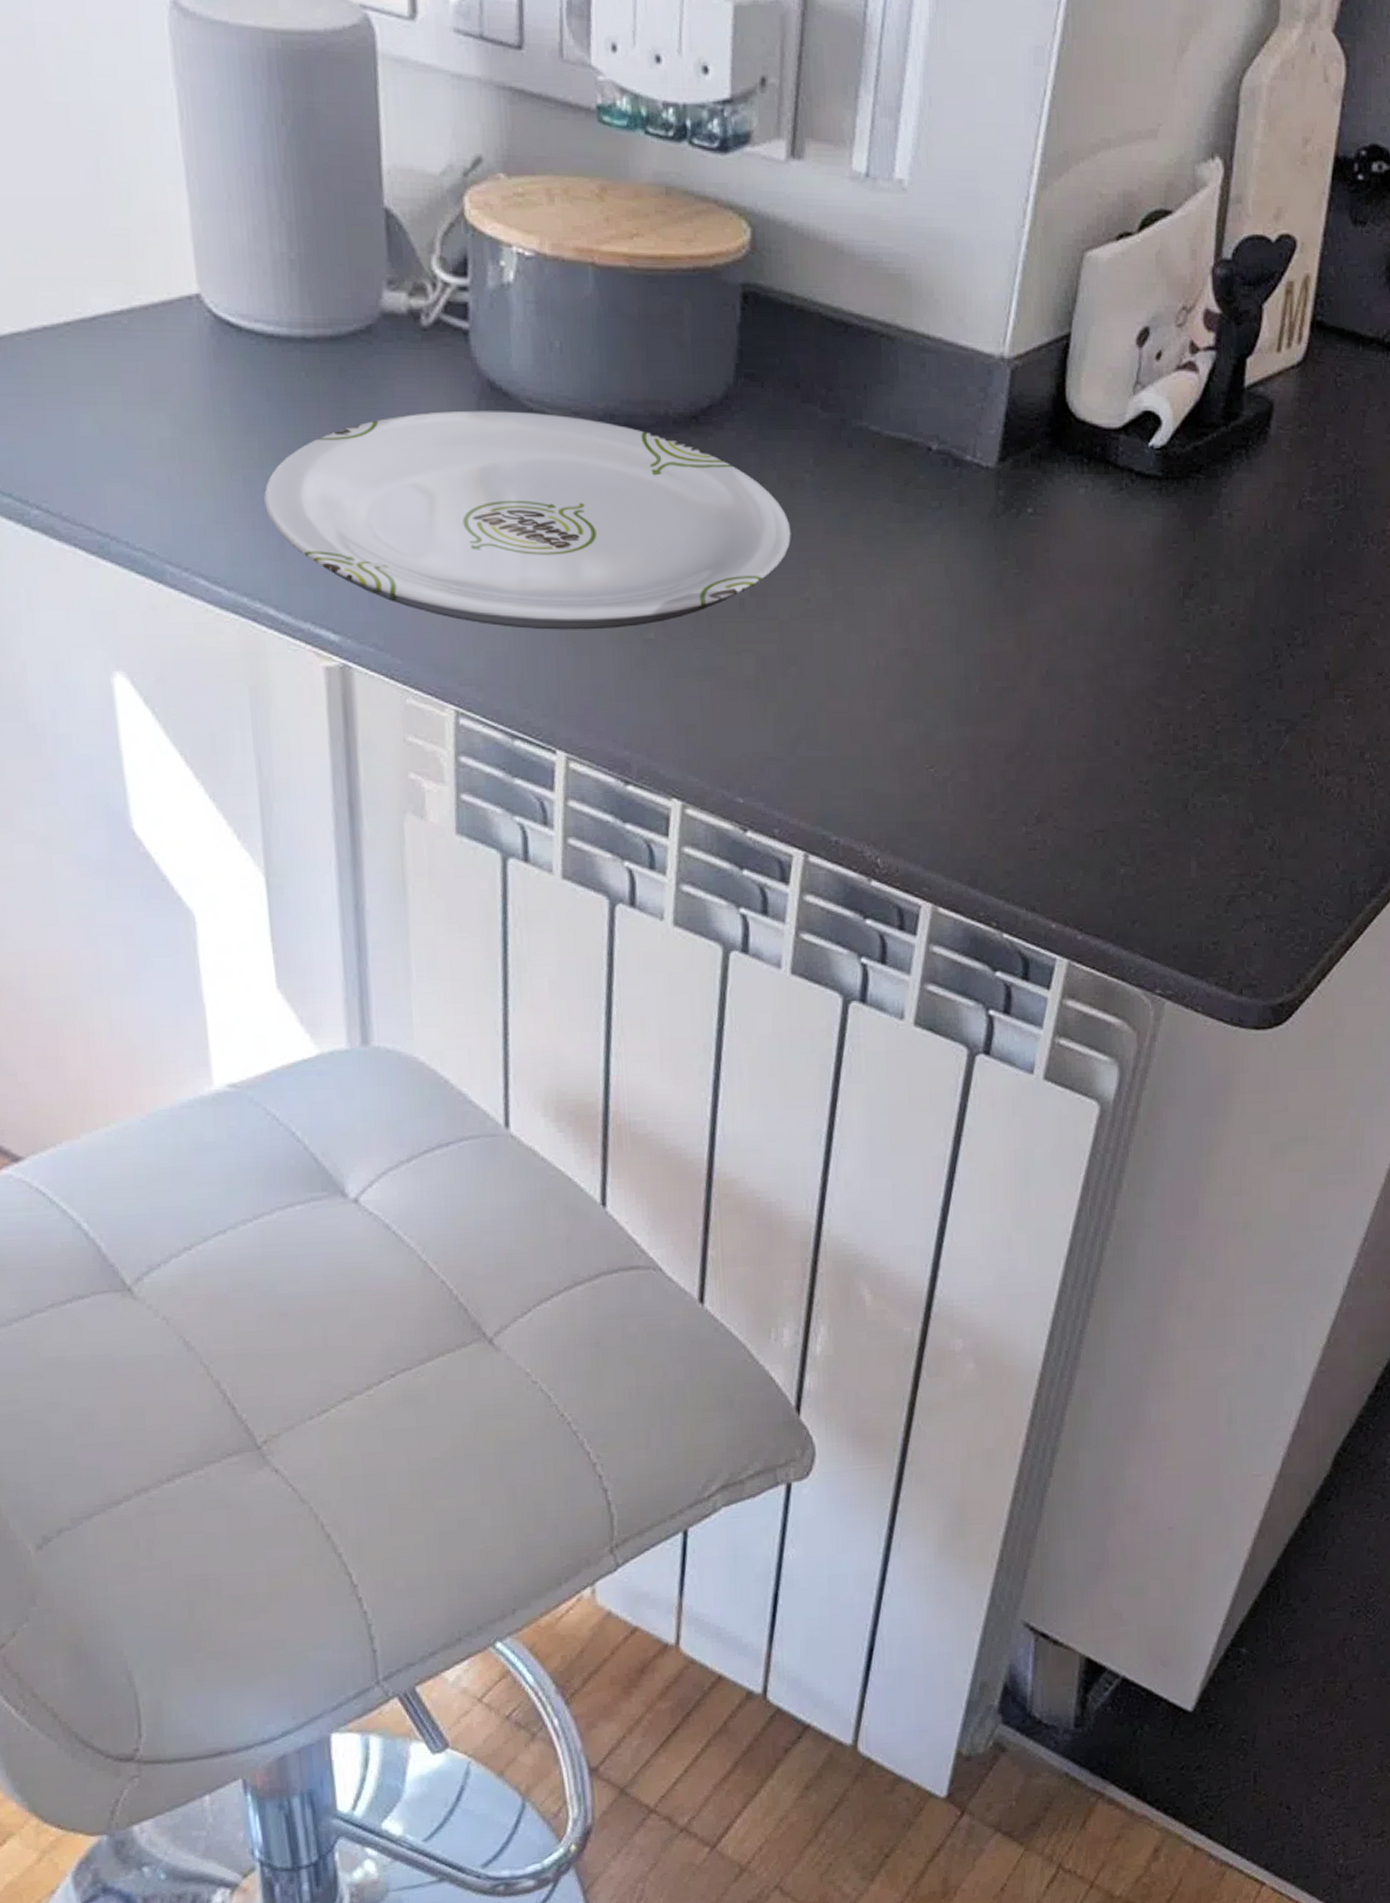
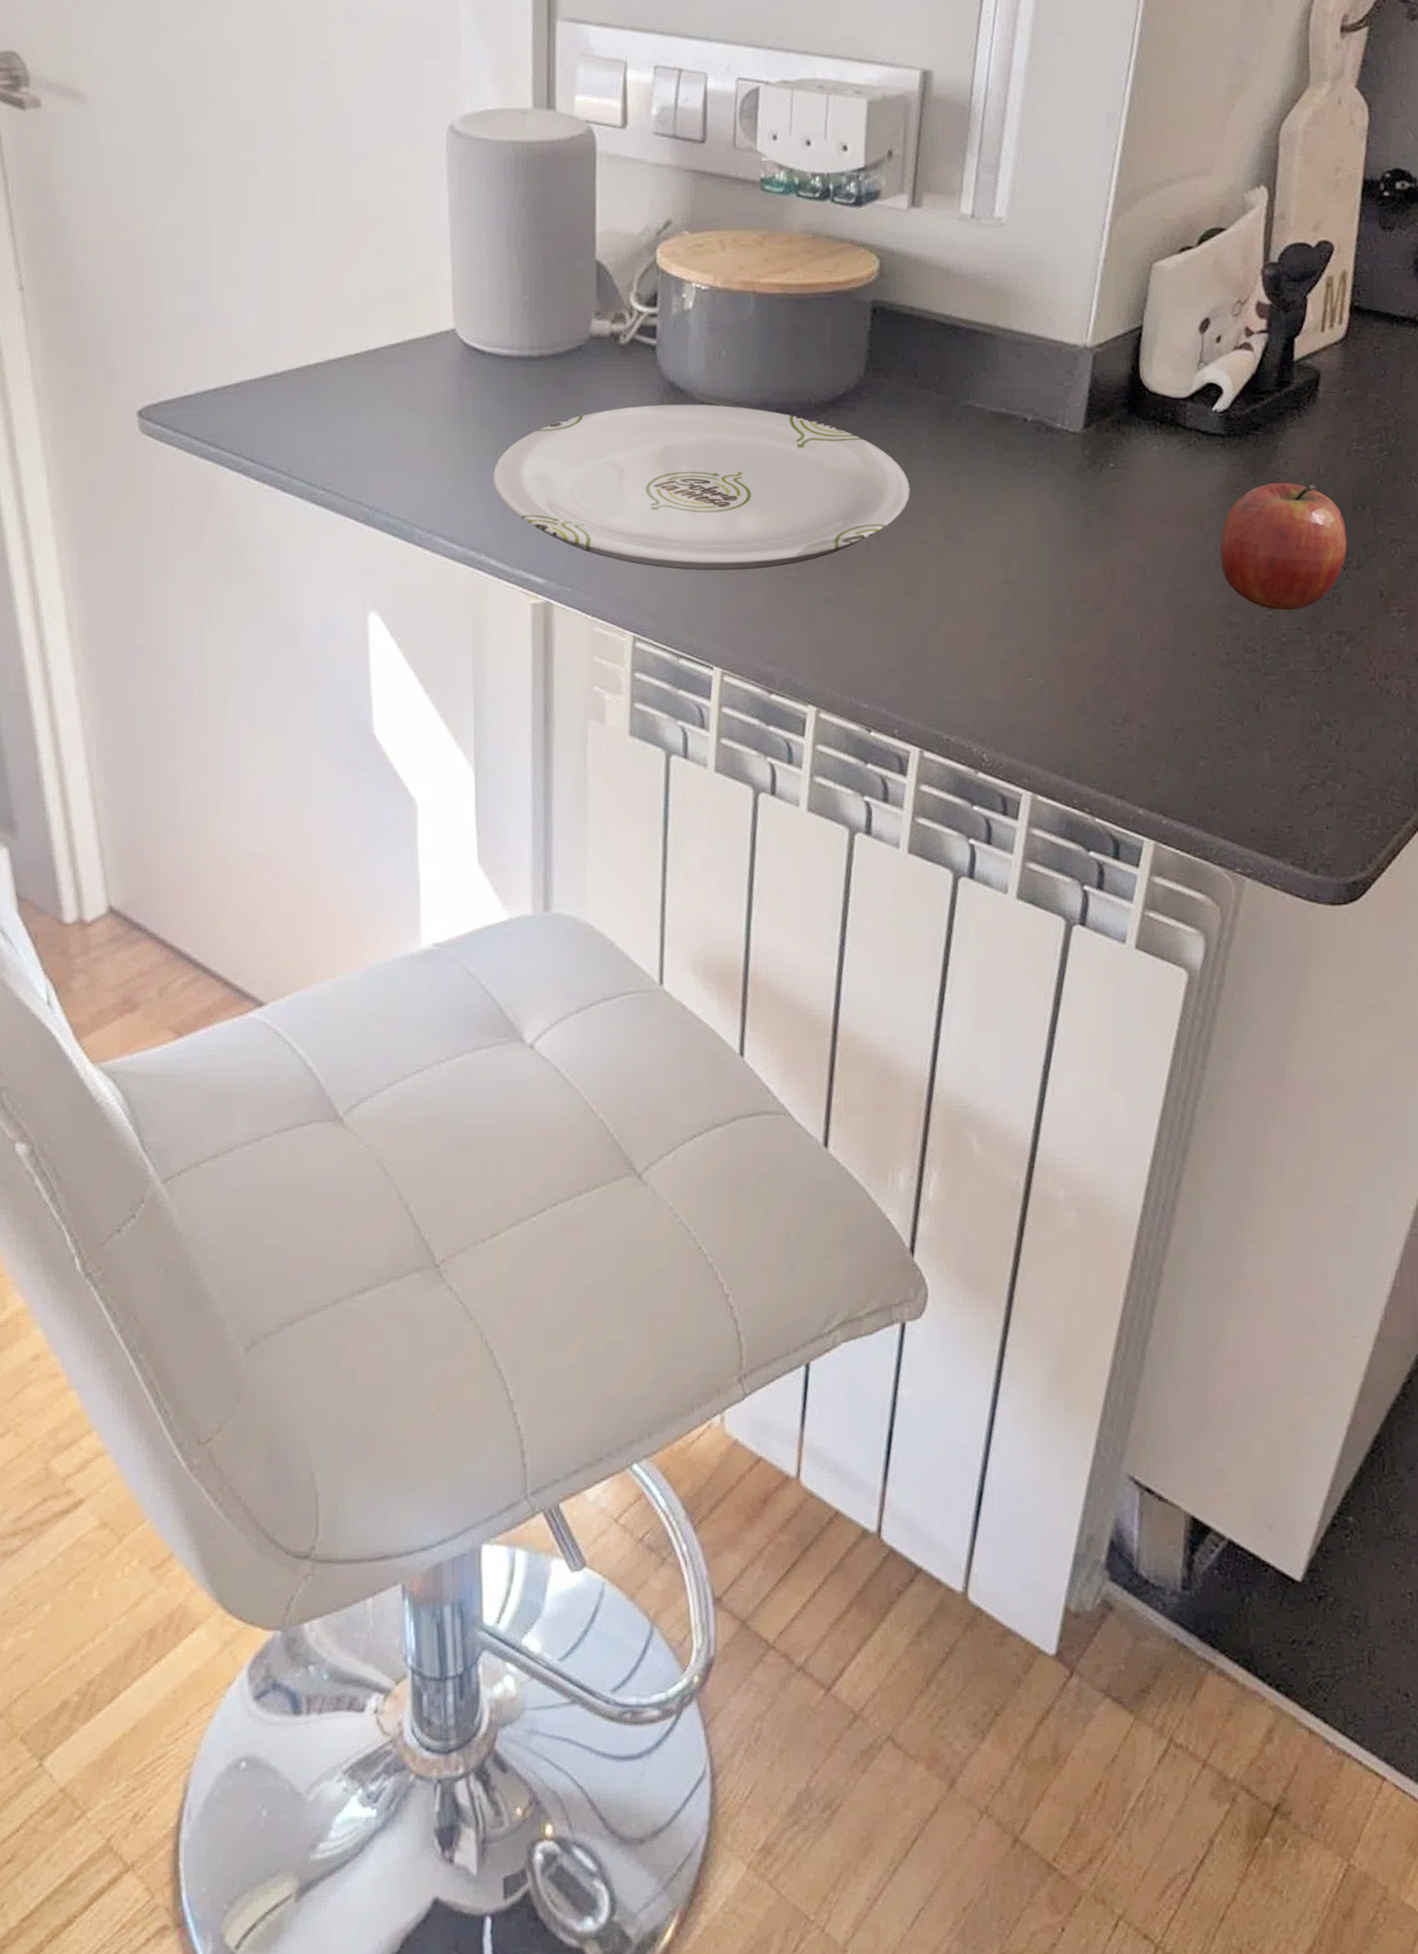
fruit: none [1151,538,1293,694] -> present [1219,482,1347,611]

